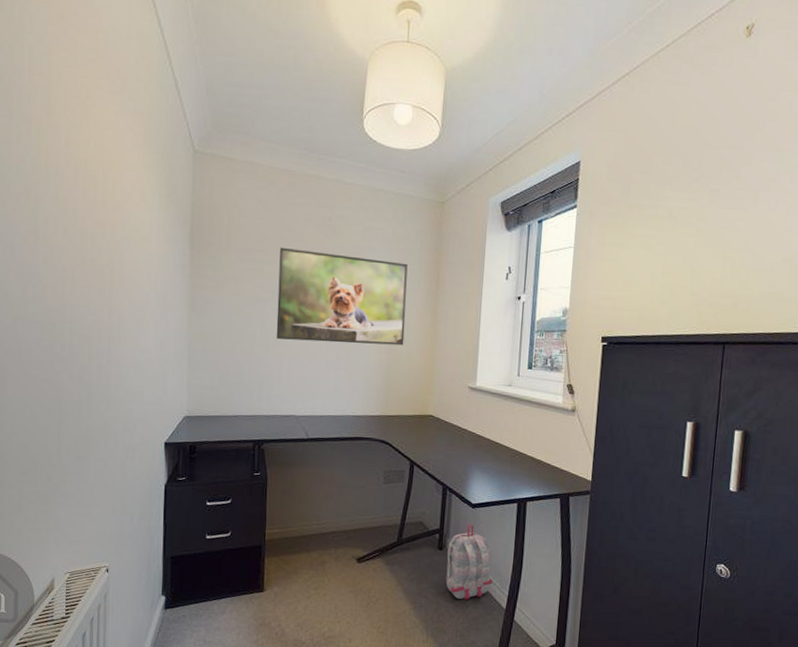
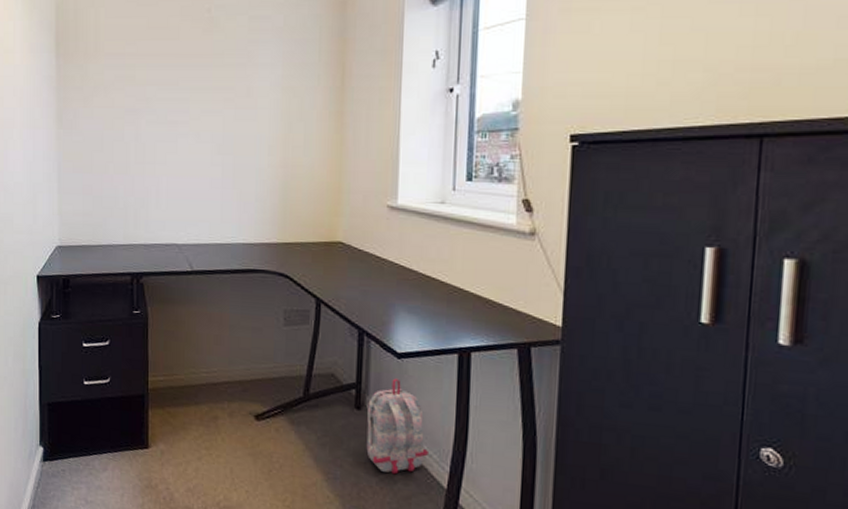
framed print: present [276,247,408,346] -> none [152,48,305,157]

